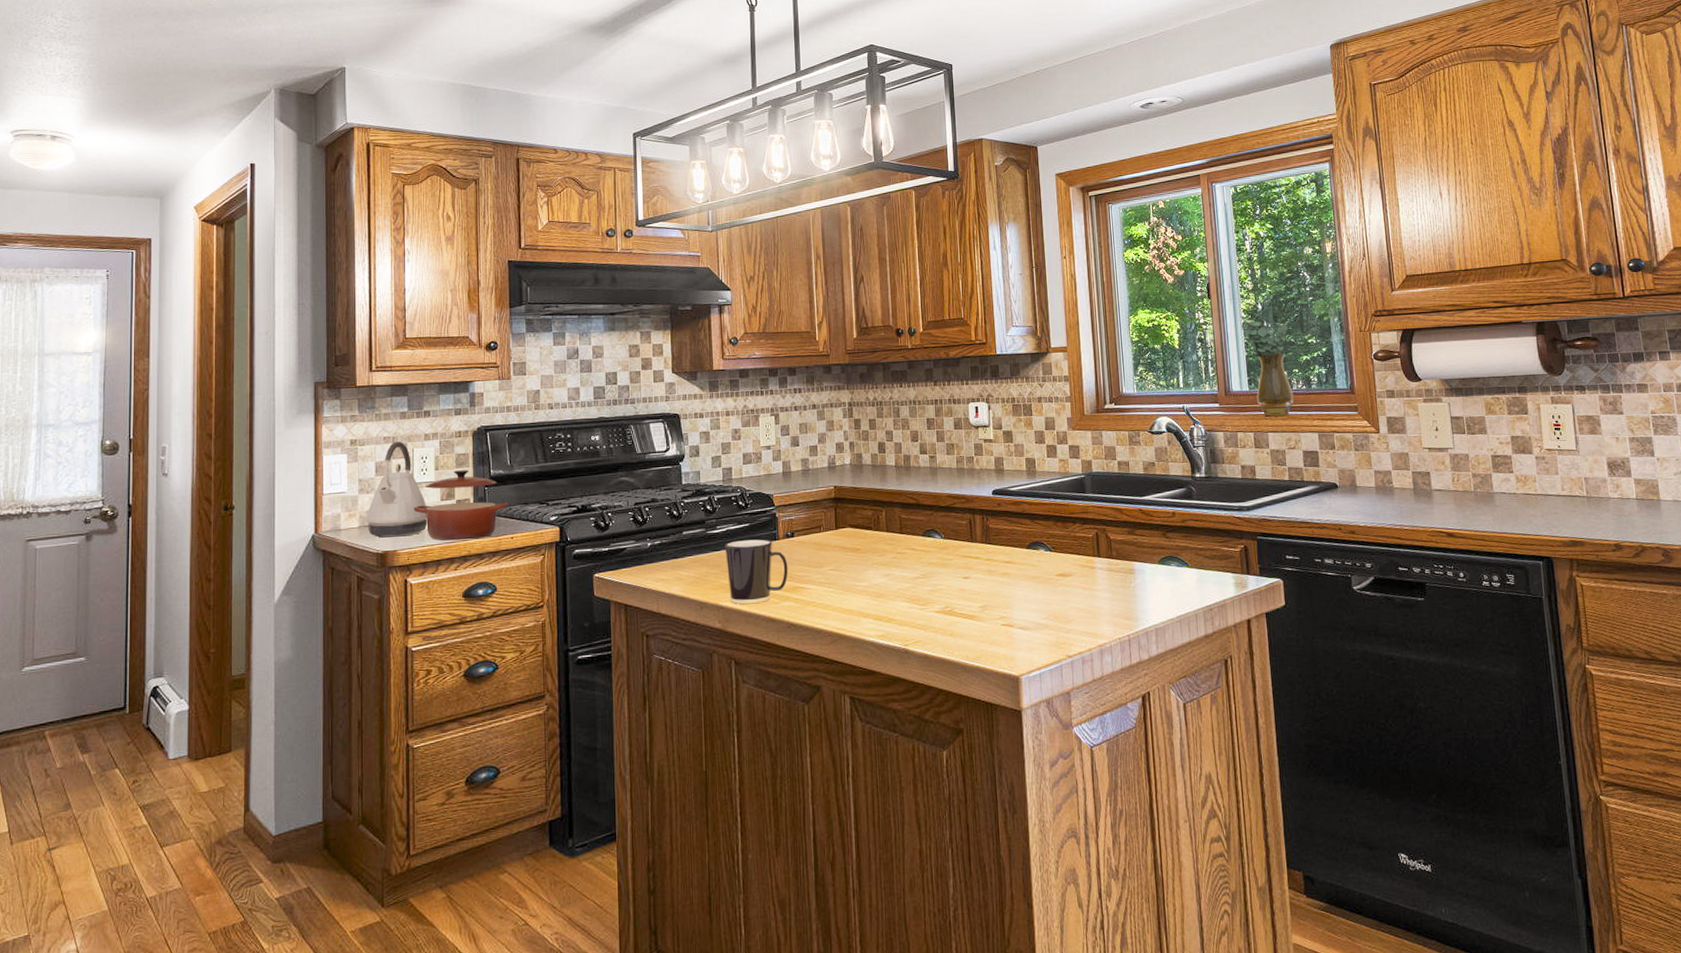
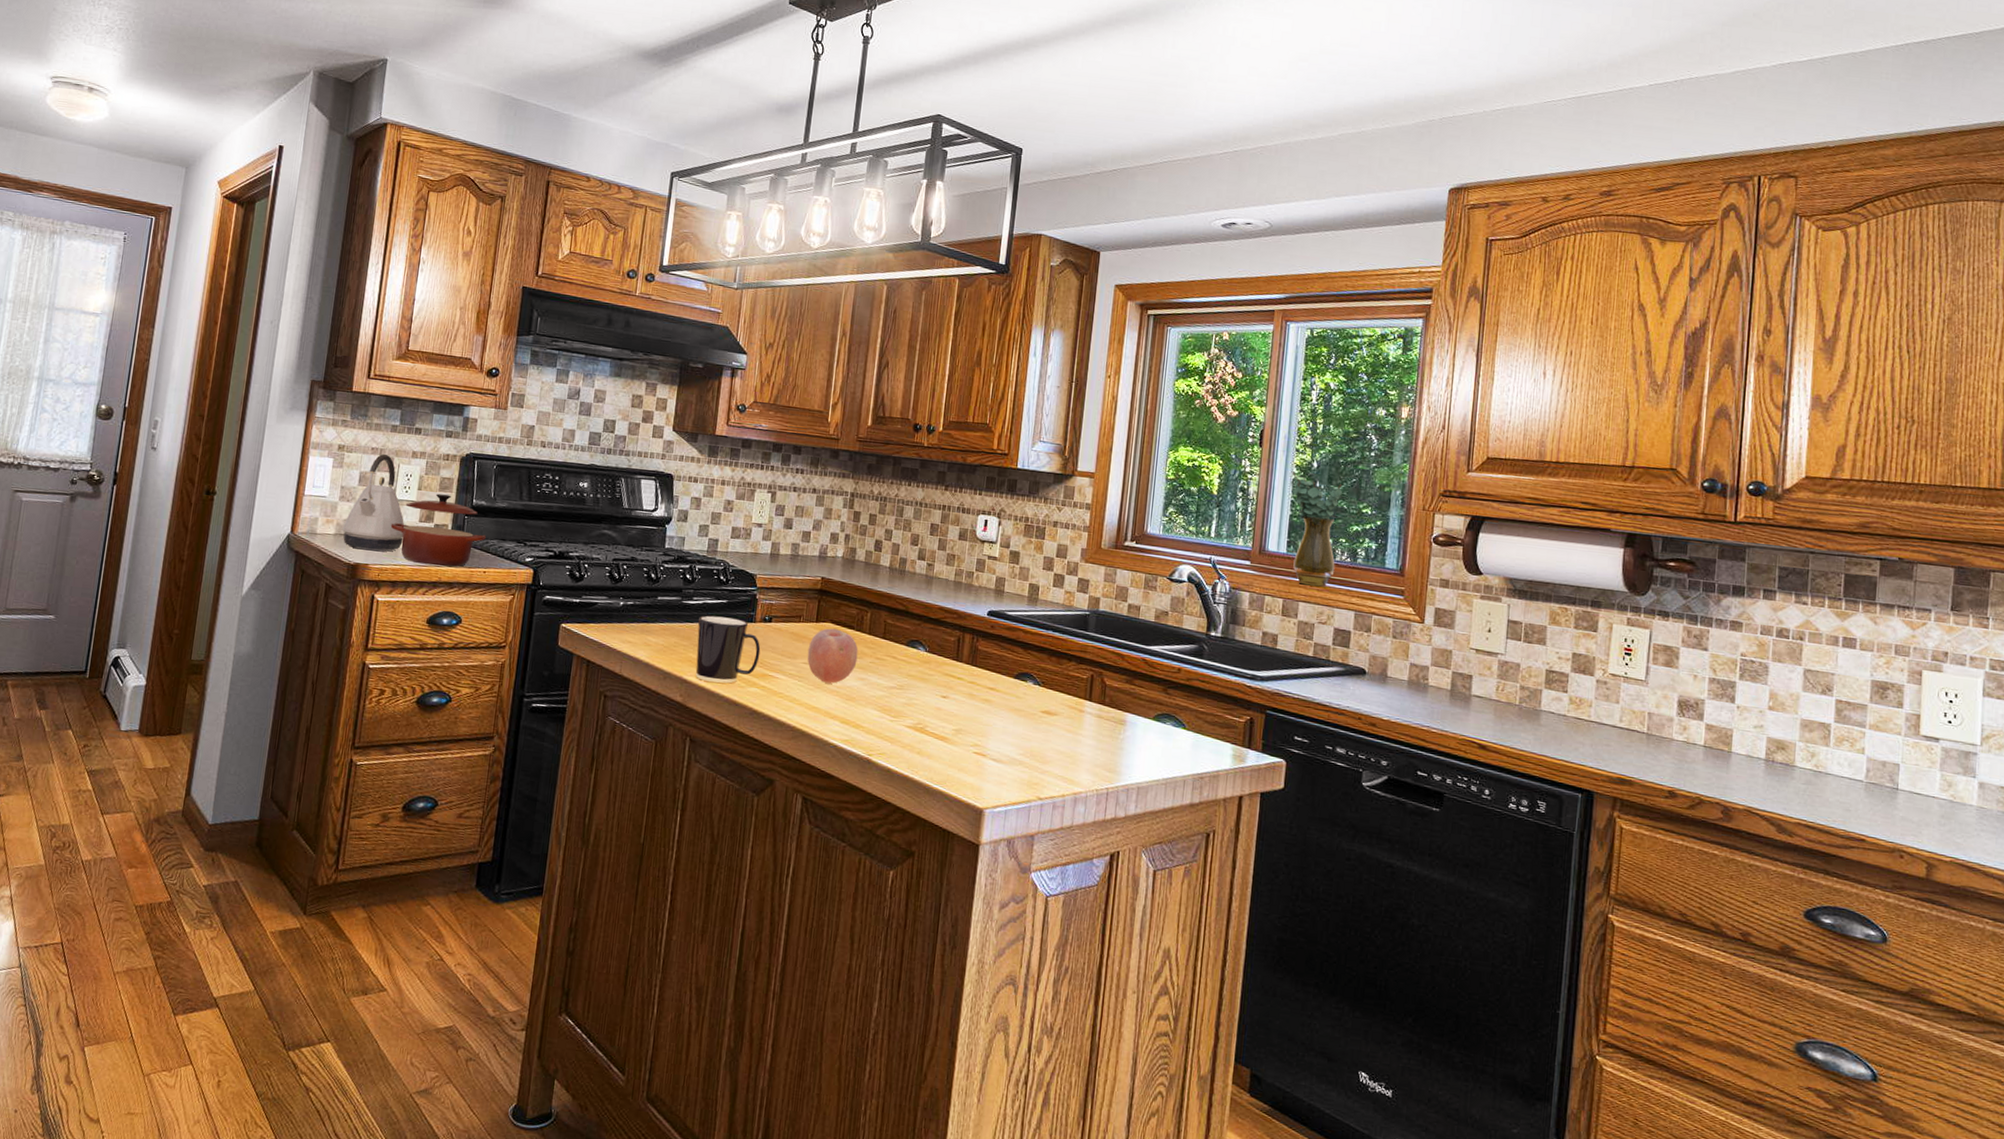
fruit: none [832,532,880,585] -> present [807,628,859,684]

